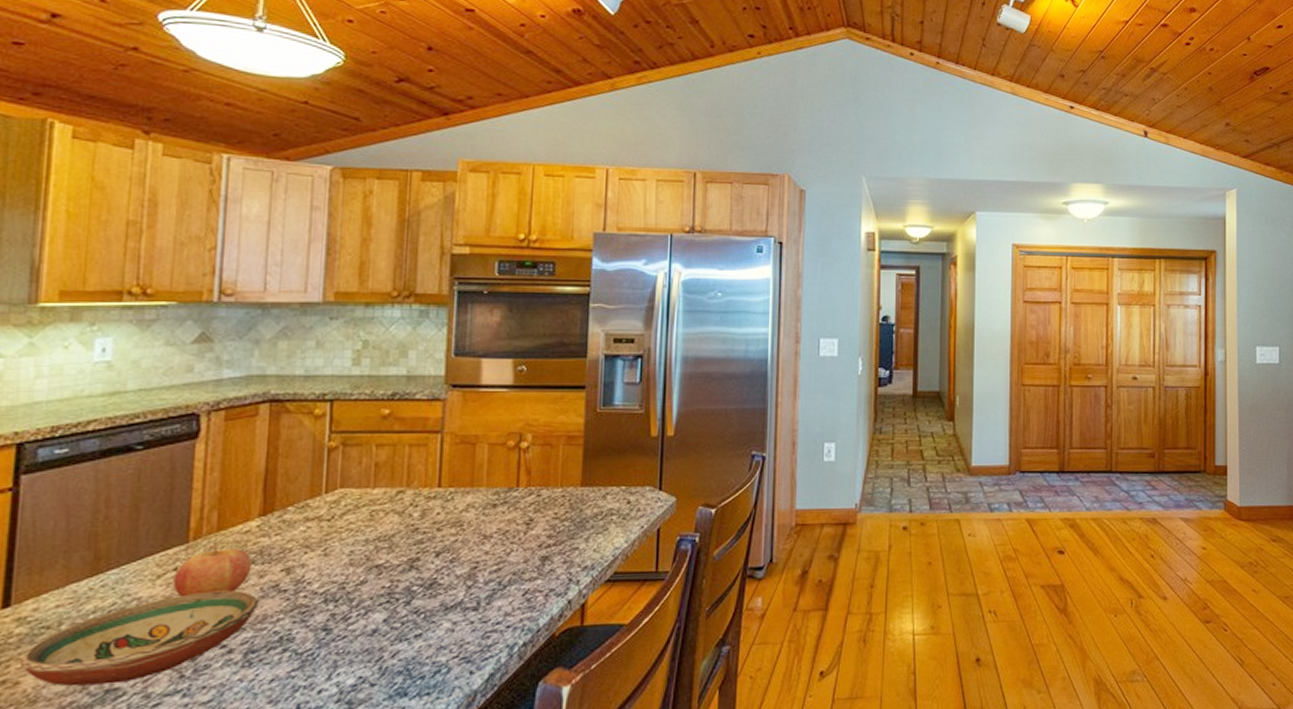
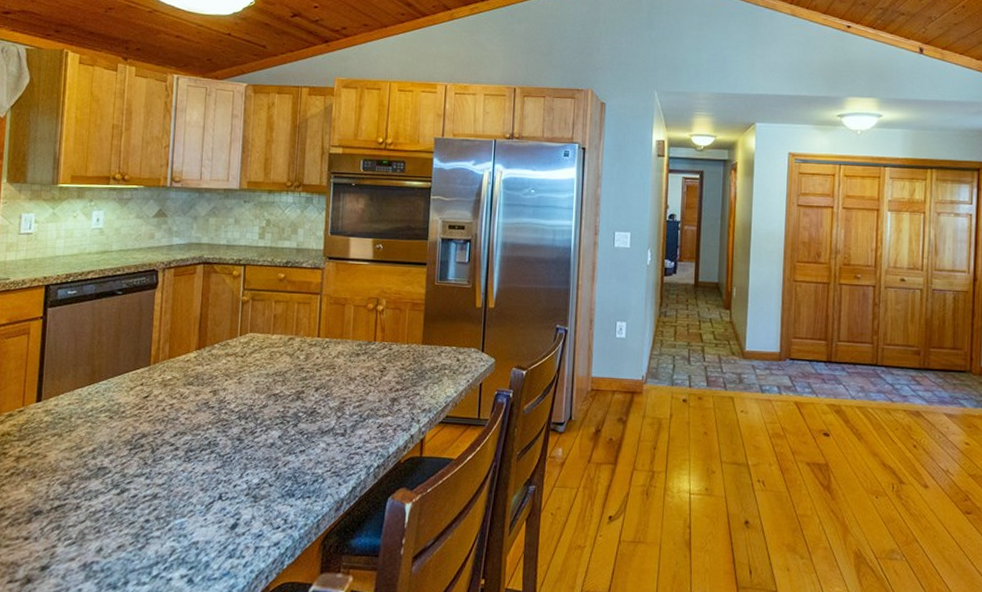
decorative bowl: present [19,590,259,687] -> none [46,403,195,464]
fruit: present [173,544,252,597] -> none [140,368,191,406]

